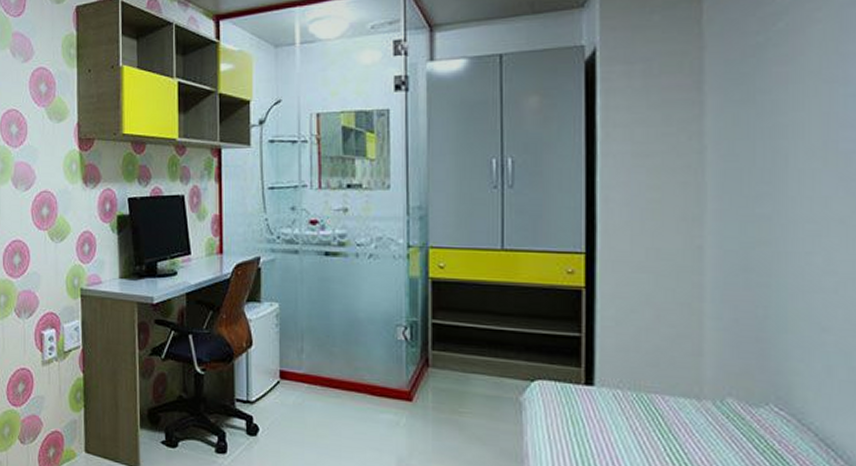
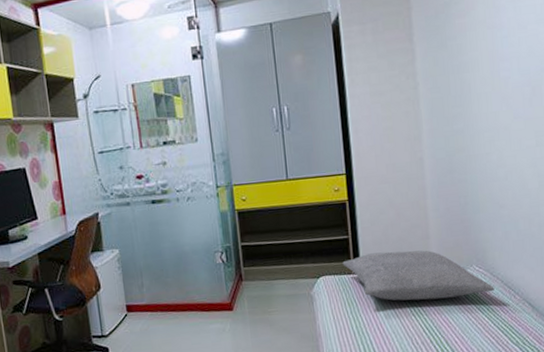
pillow: none [569,361,802,446] -> present [342,250,495,301]

